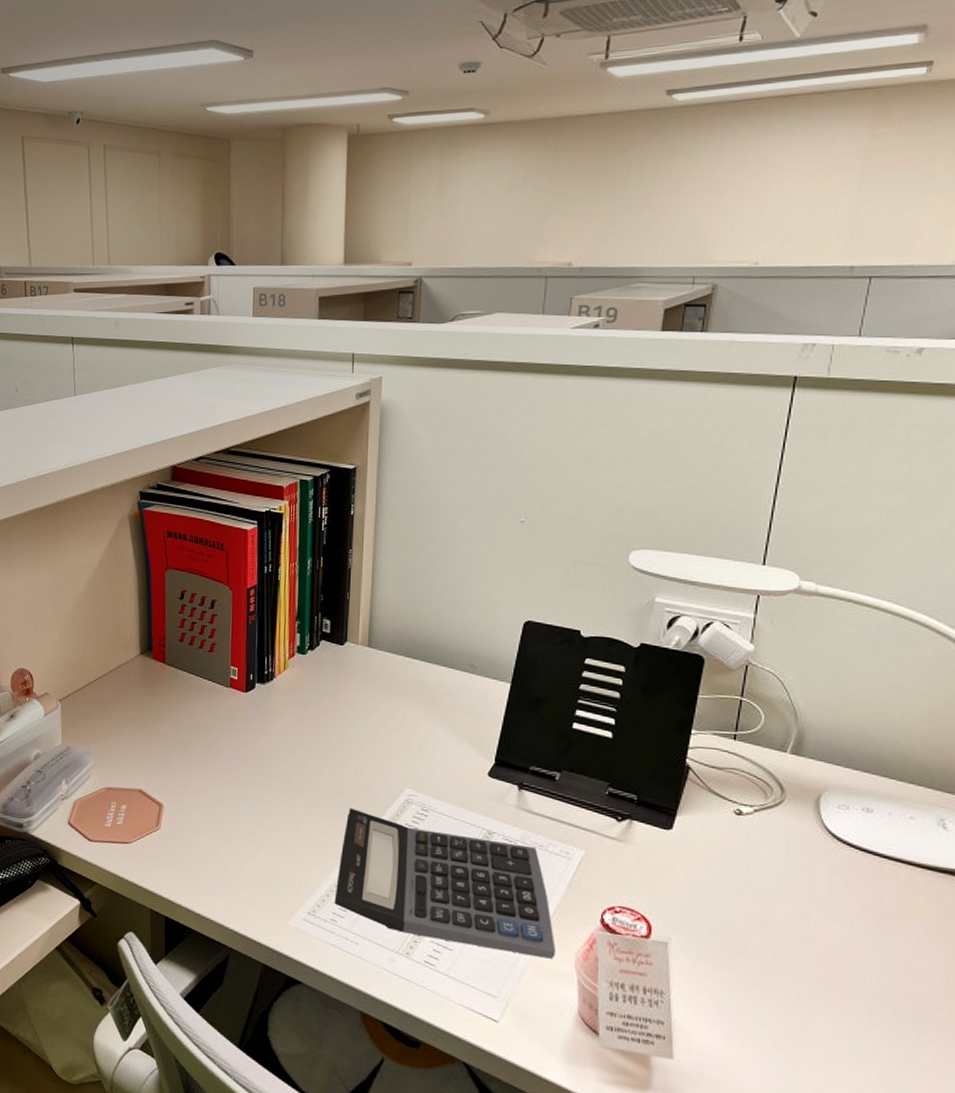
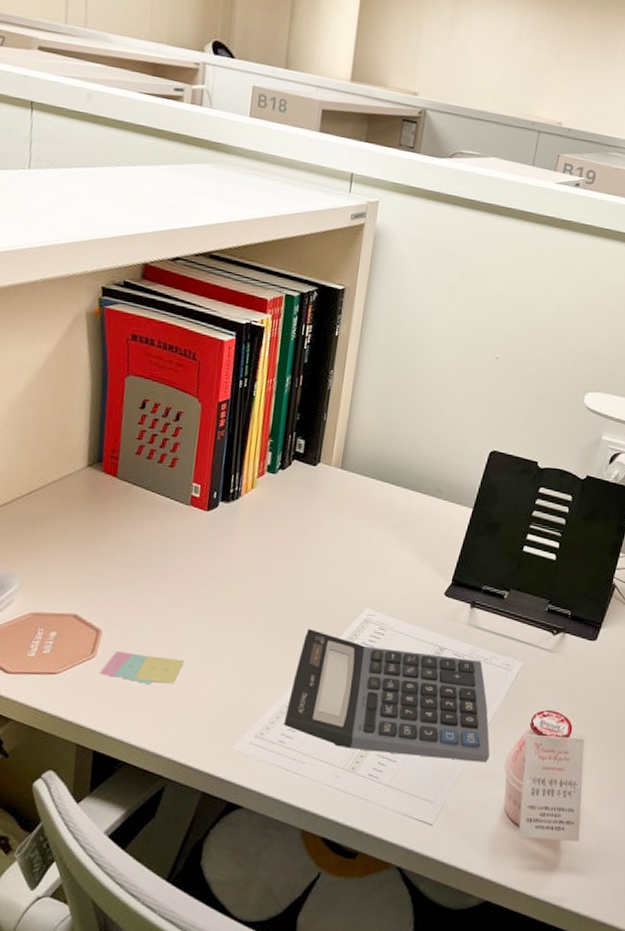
sticky notes: none [164,824,237,858] -> present [99,650,184,684]

